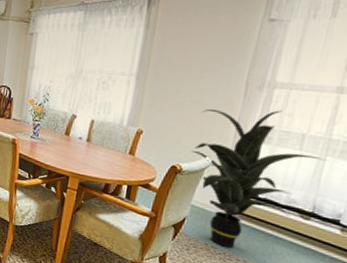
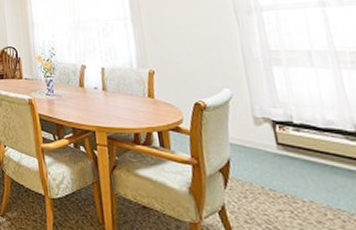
indoor plant: present [191,108,326,248] -> none [204,31,342,188]

